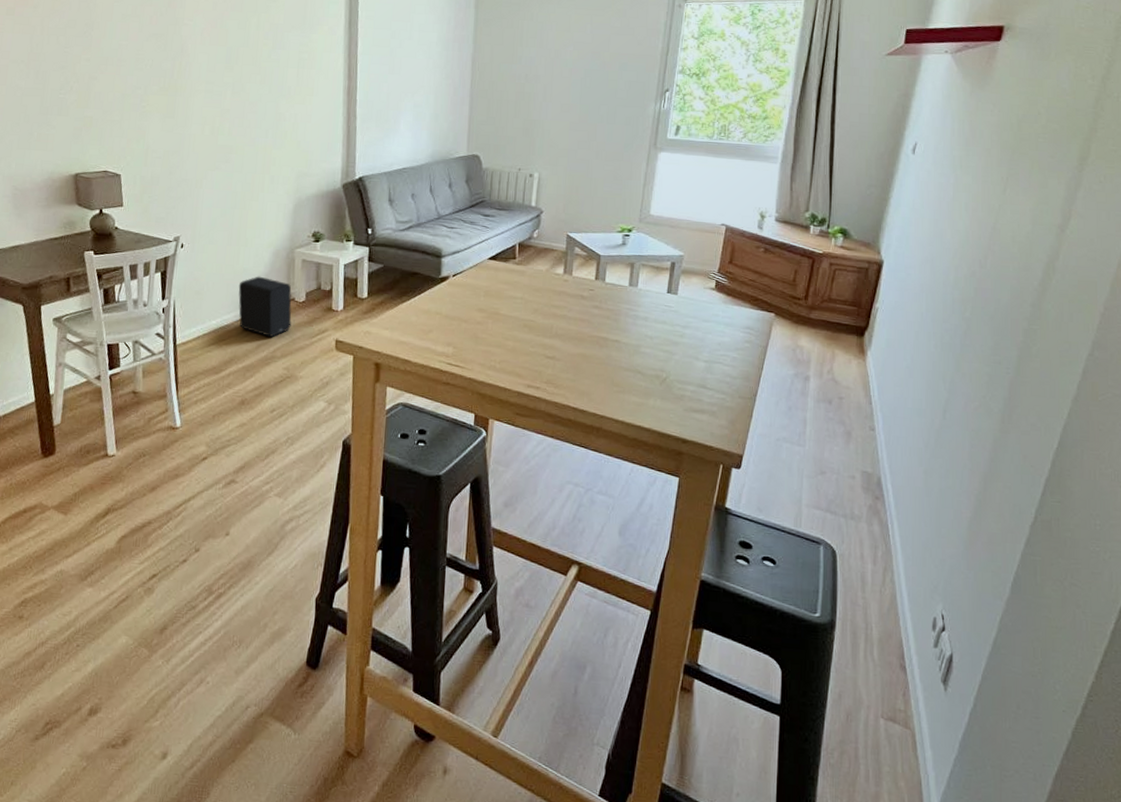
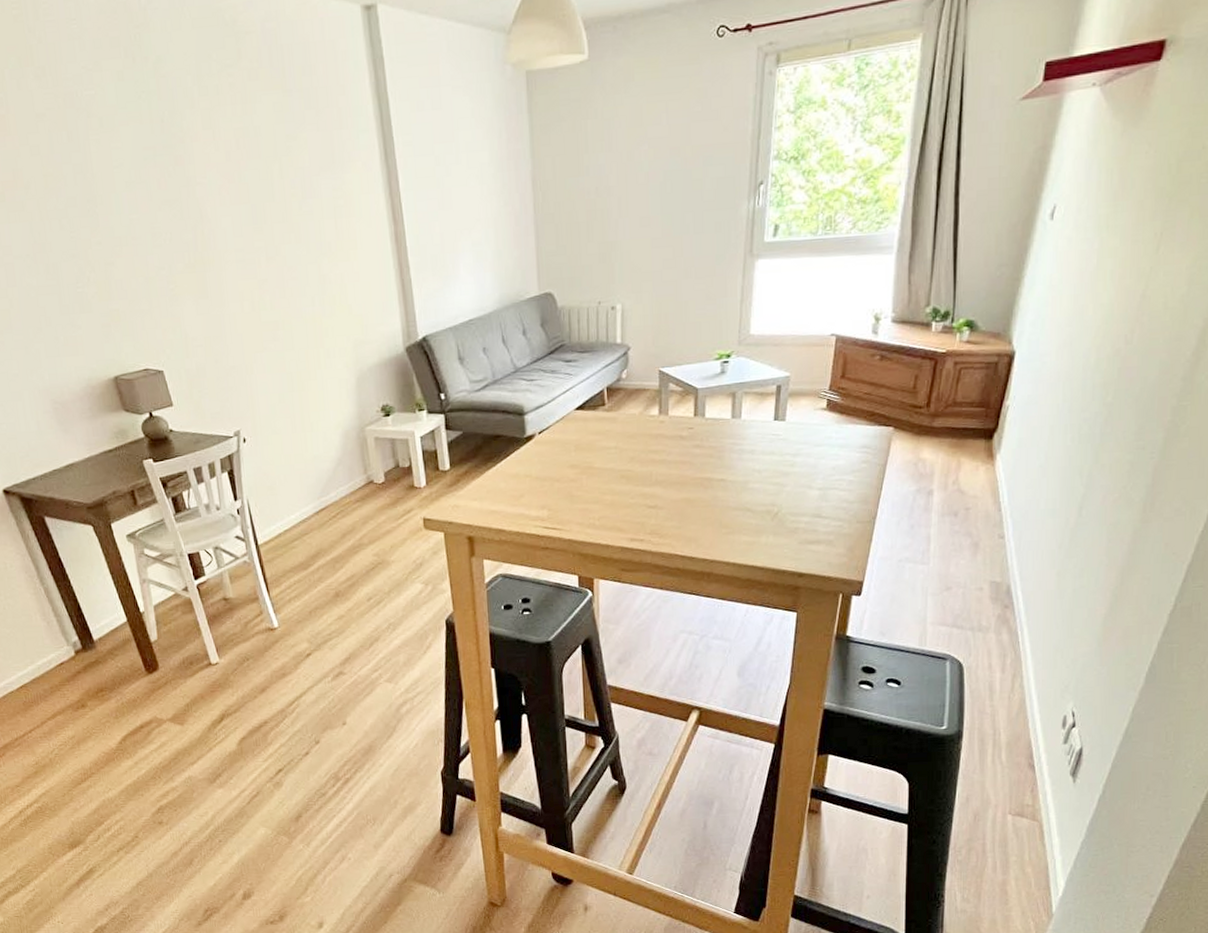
speaker: present [238,276,292,337] -> none [311,461,374,524]

